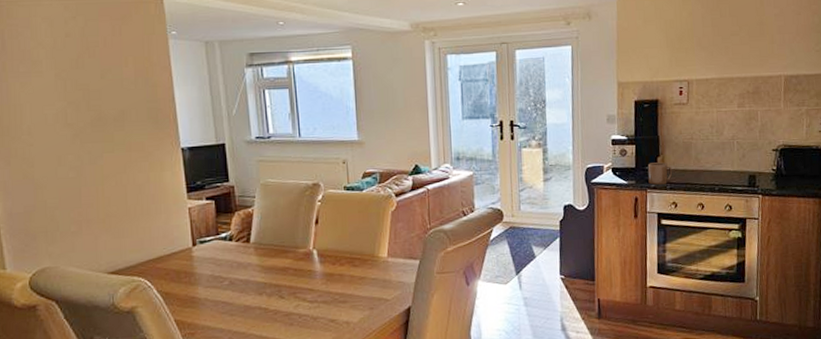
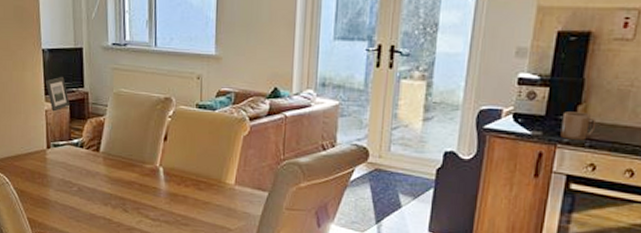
picture frame: none [187,174,216,209] -> present [46,77,71,112]

